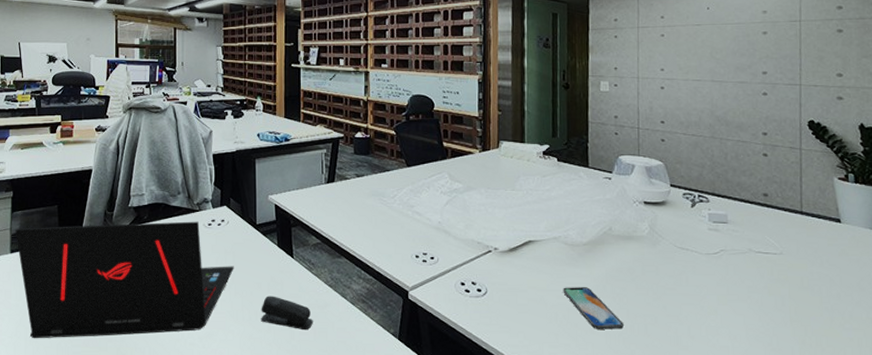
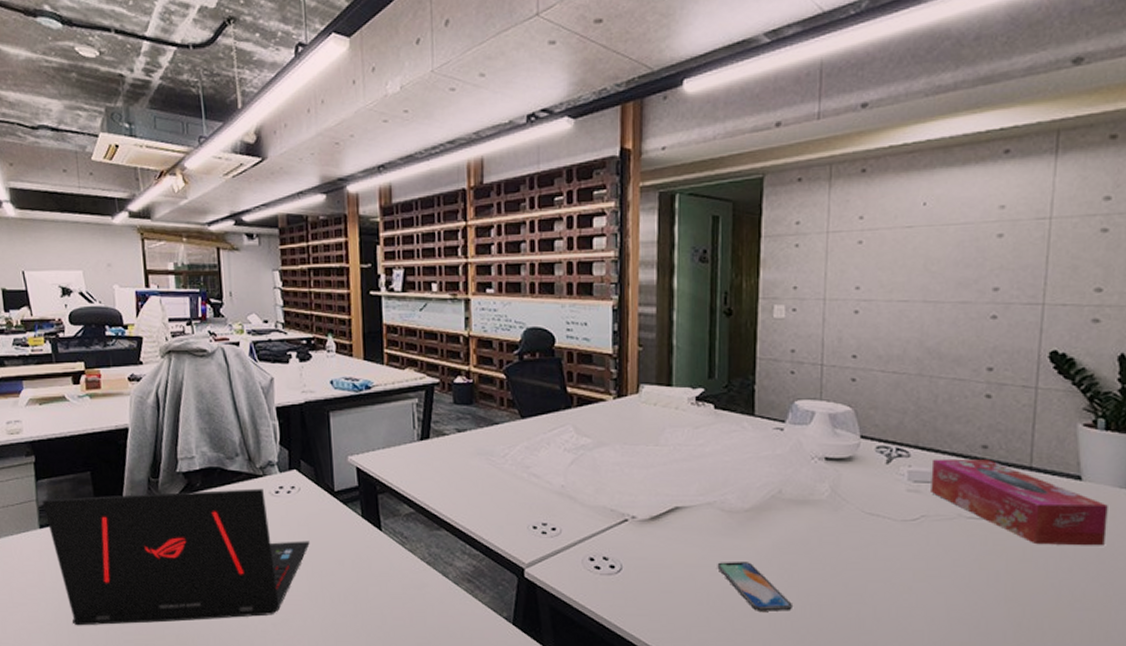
stapler: present [261,296,313,331] -> none [344,575,409,615]
tissue box: none [726,204,864,276] -> present [931,458,1108,546]

